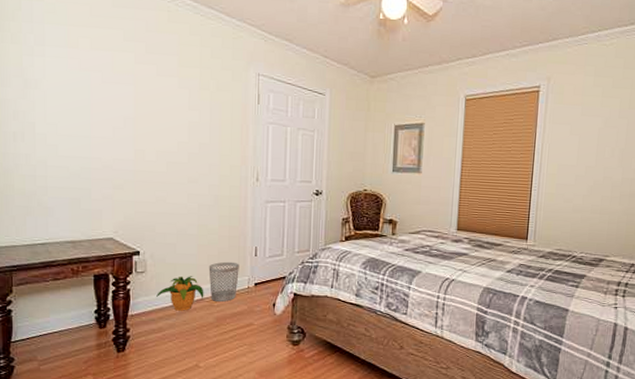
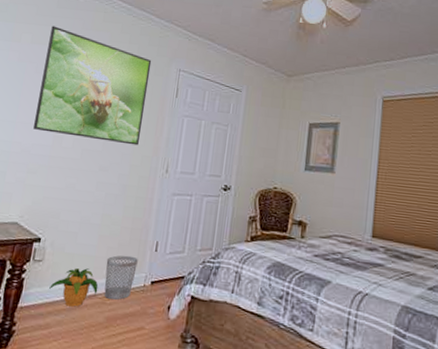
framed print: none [111,28,228,156] -> present [33,26,152,146]

